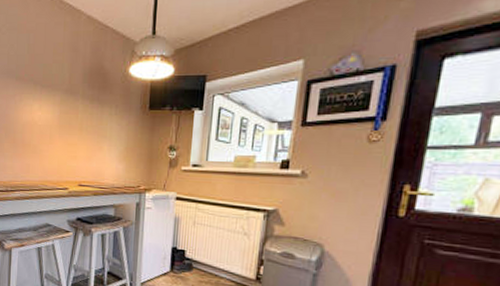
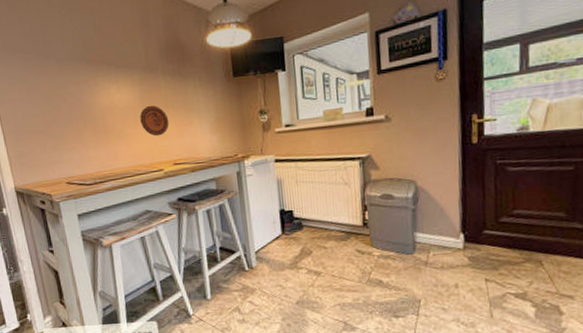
decorative plate: none [55,126,81,157] -> present [140,105,169,137]

